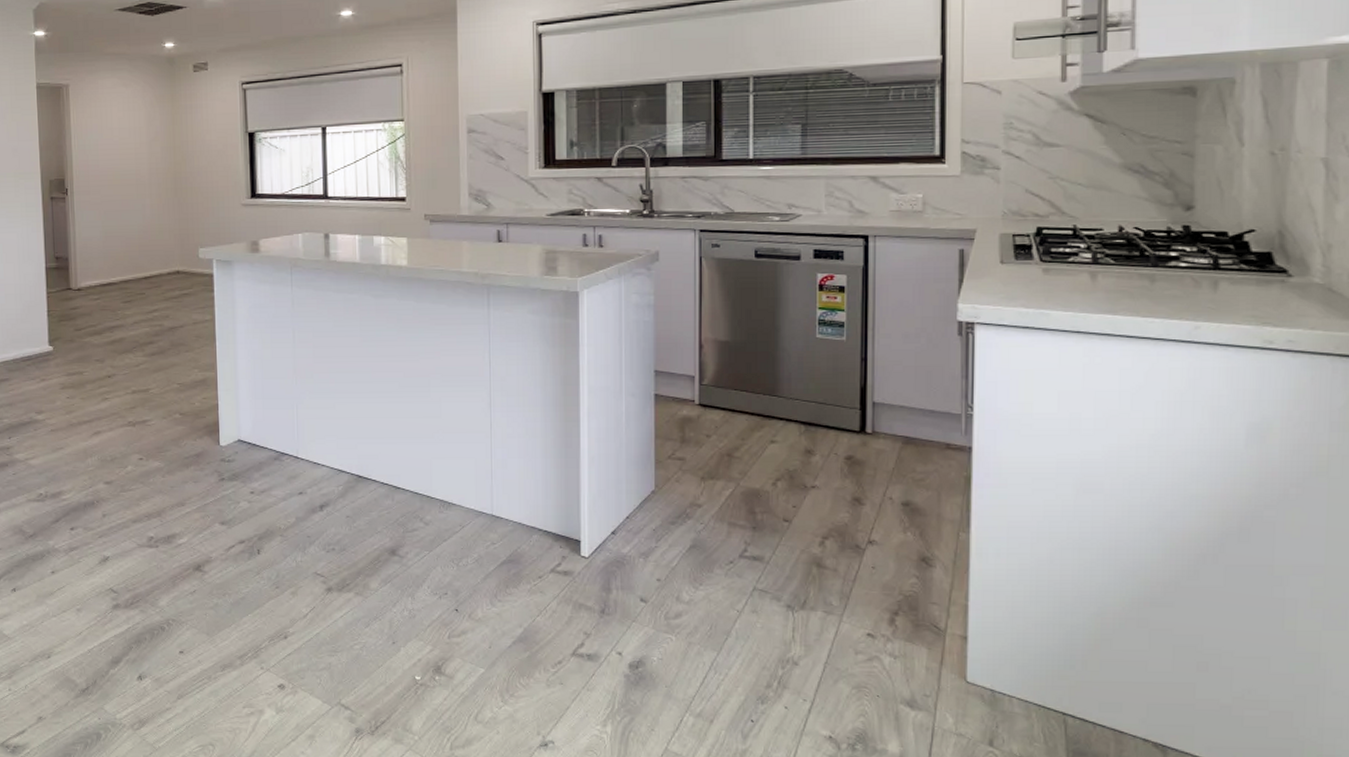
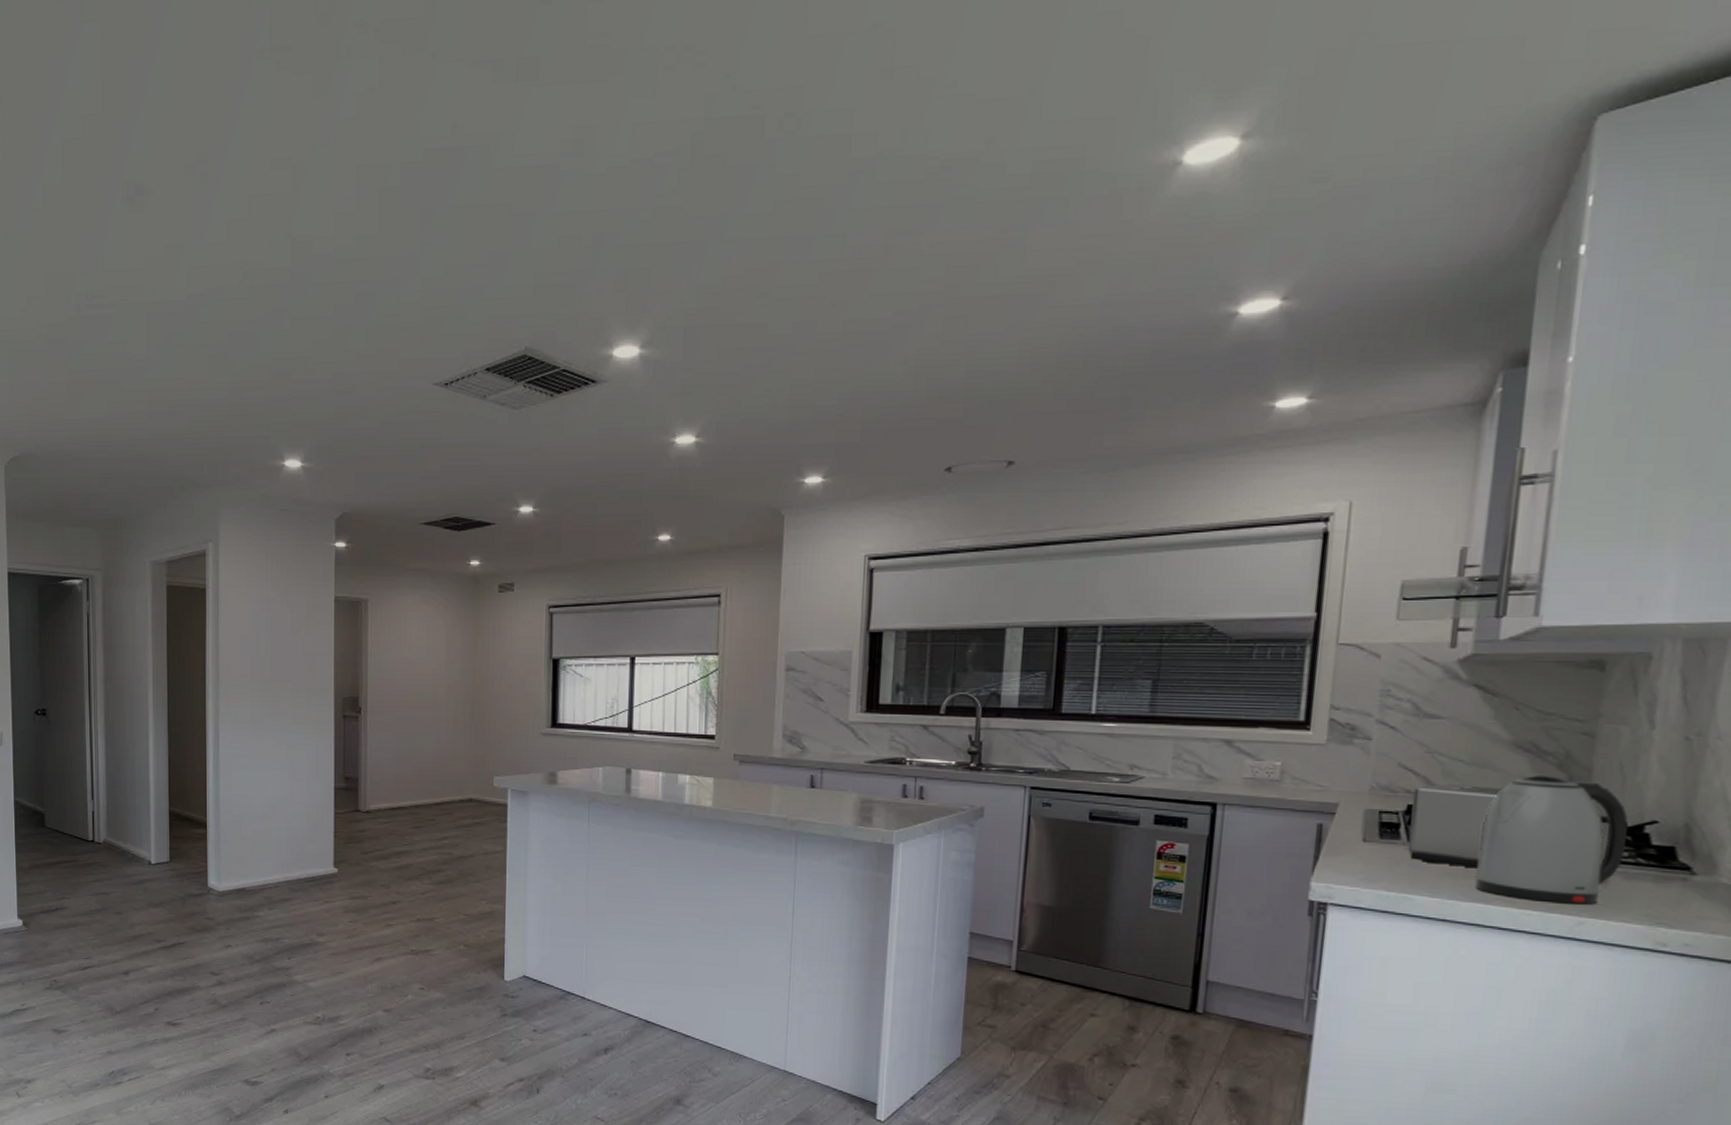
toaster: none [1041,205,1215,283] -> present [1408,783,1610,869]
kettle: none [1102,194,1230,311] -> present [1475,776,1628,906]

